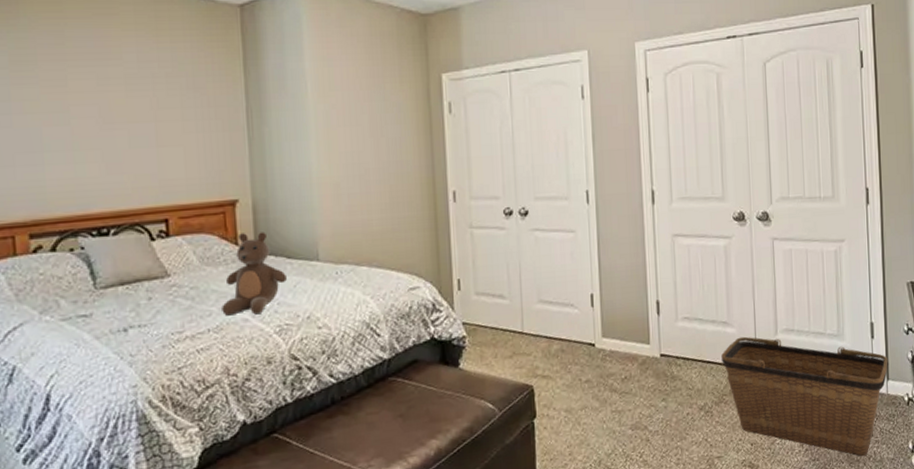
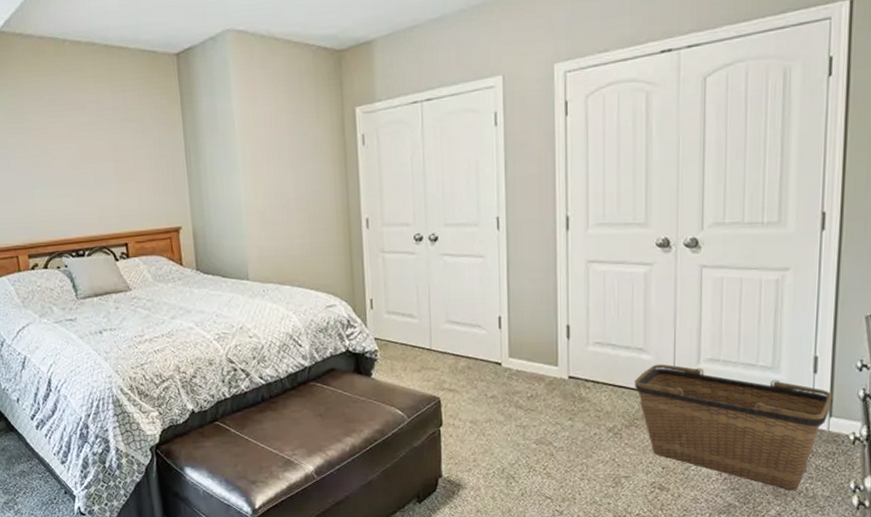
teddy bear: present [222,232,288,316] -> none [172,254,224,324]

